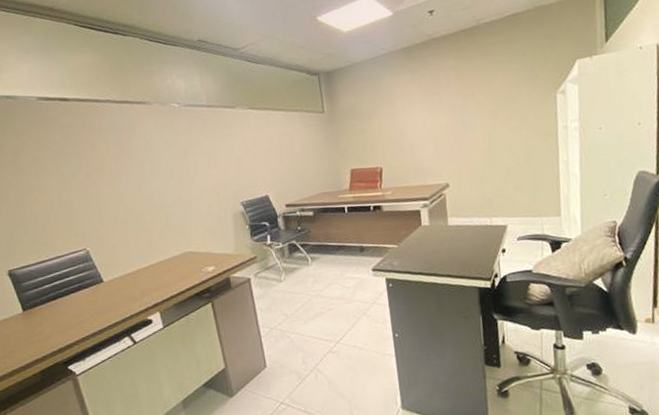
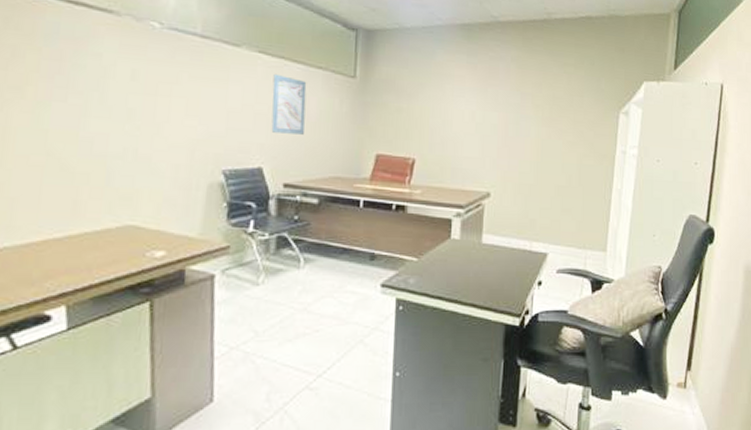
wall art: none [263,122,293,168] -> present [271,73,307,135]

